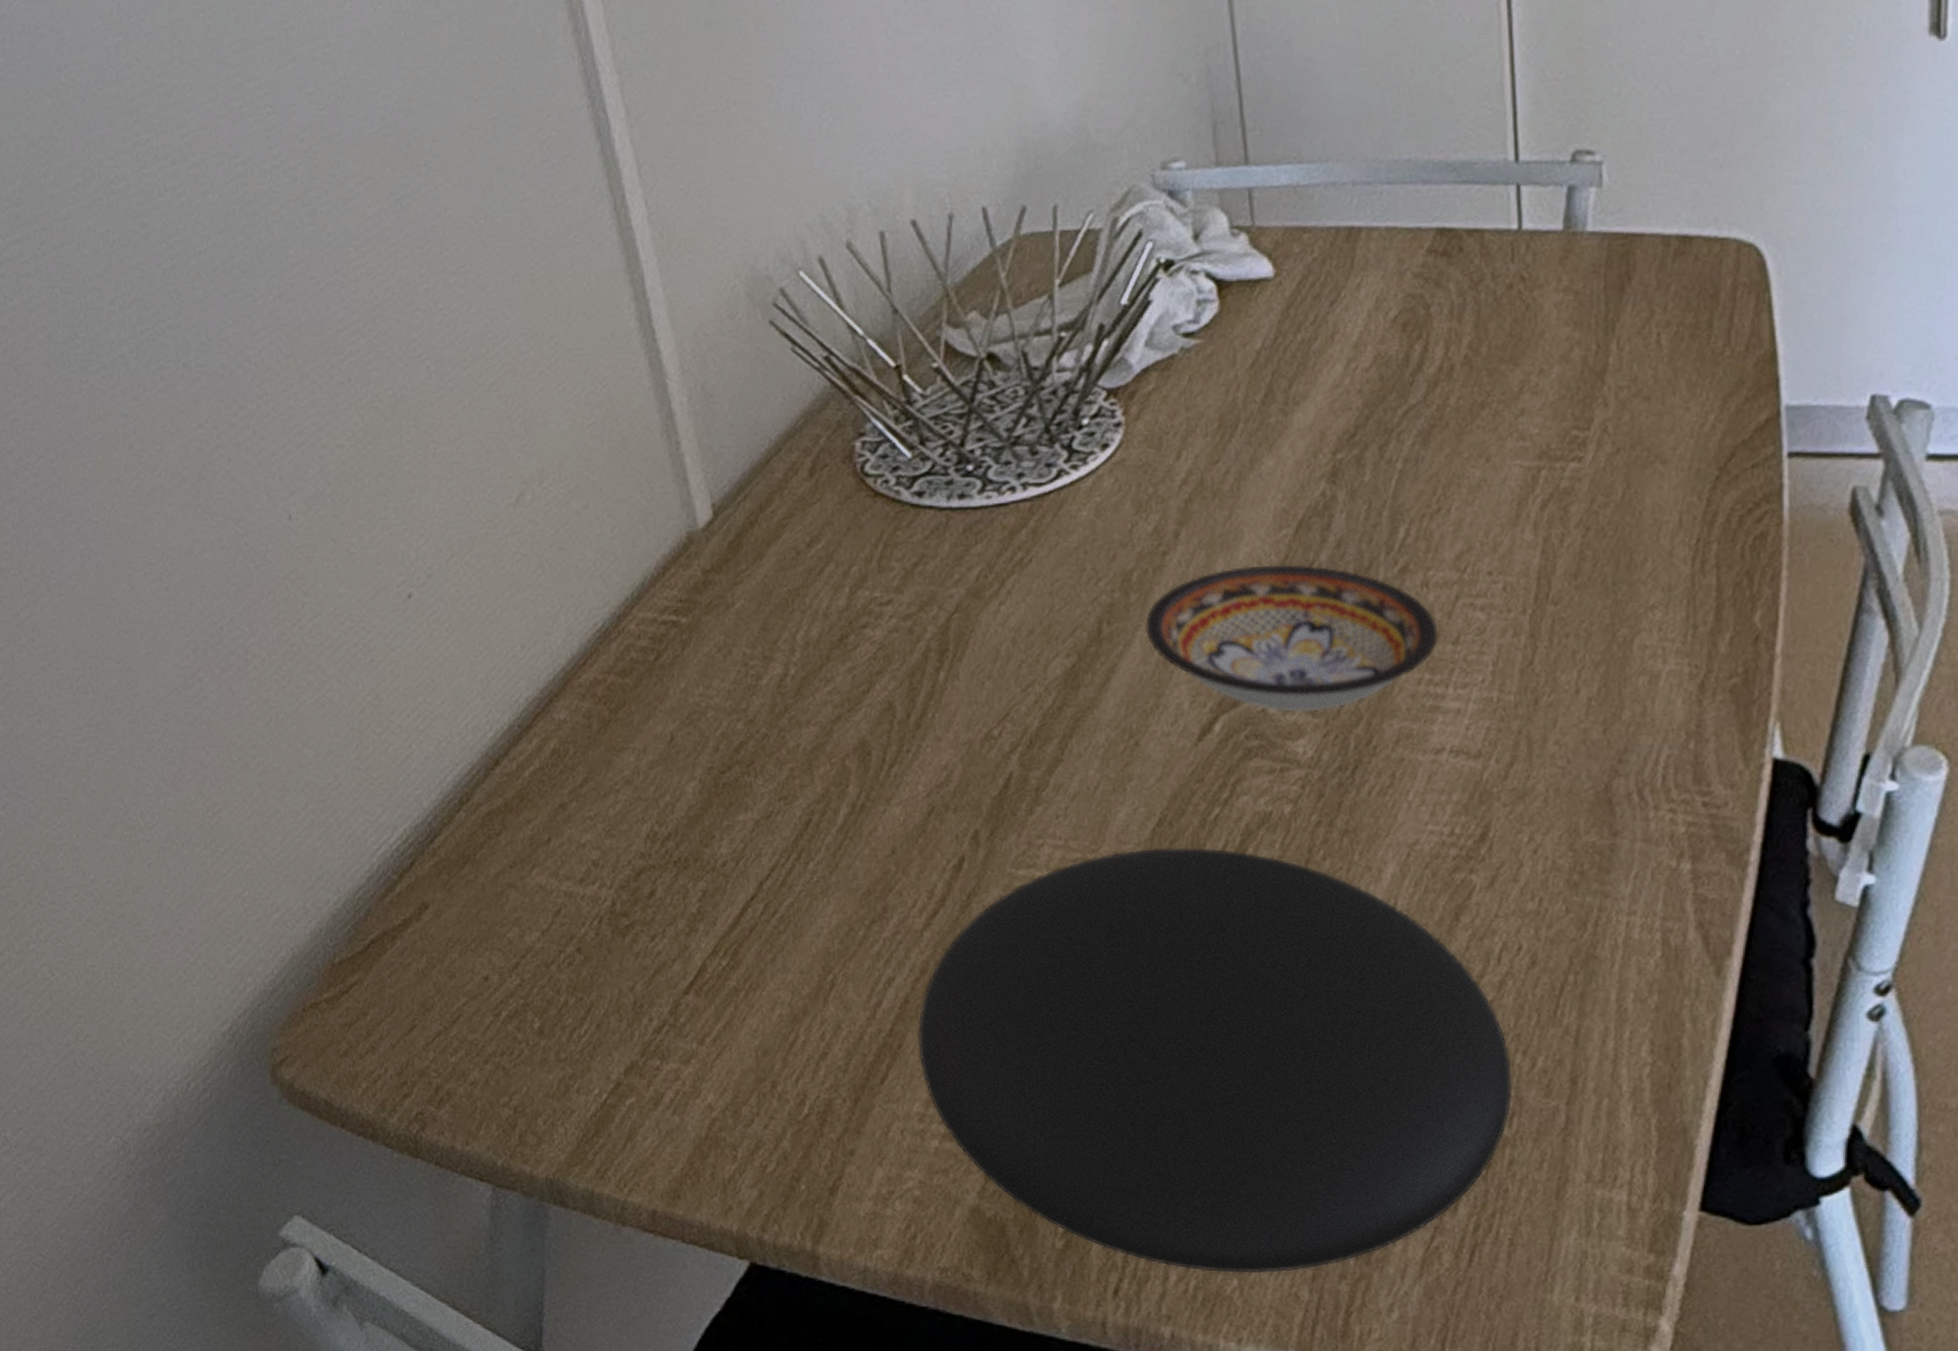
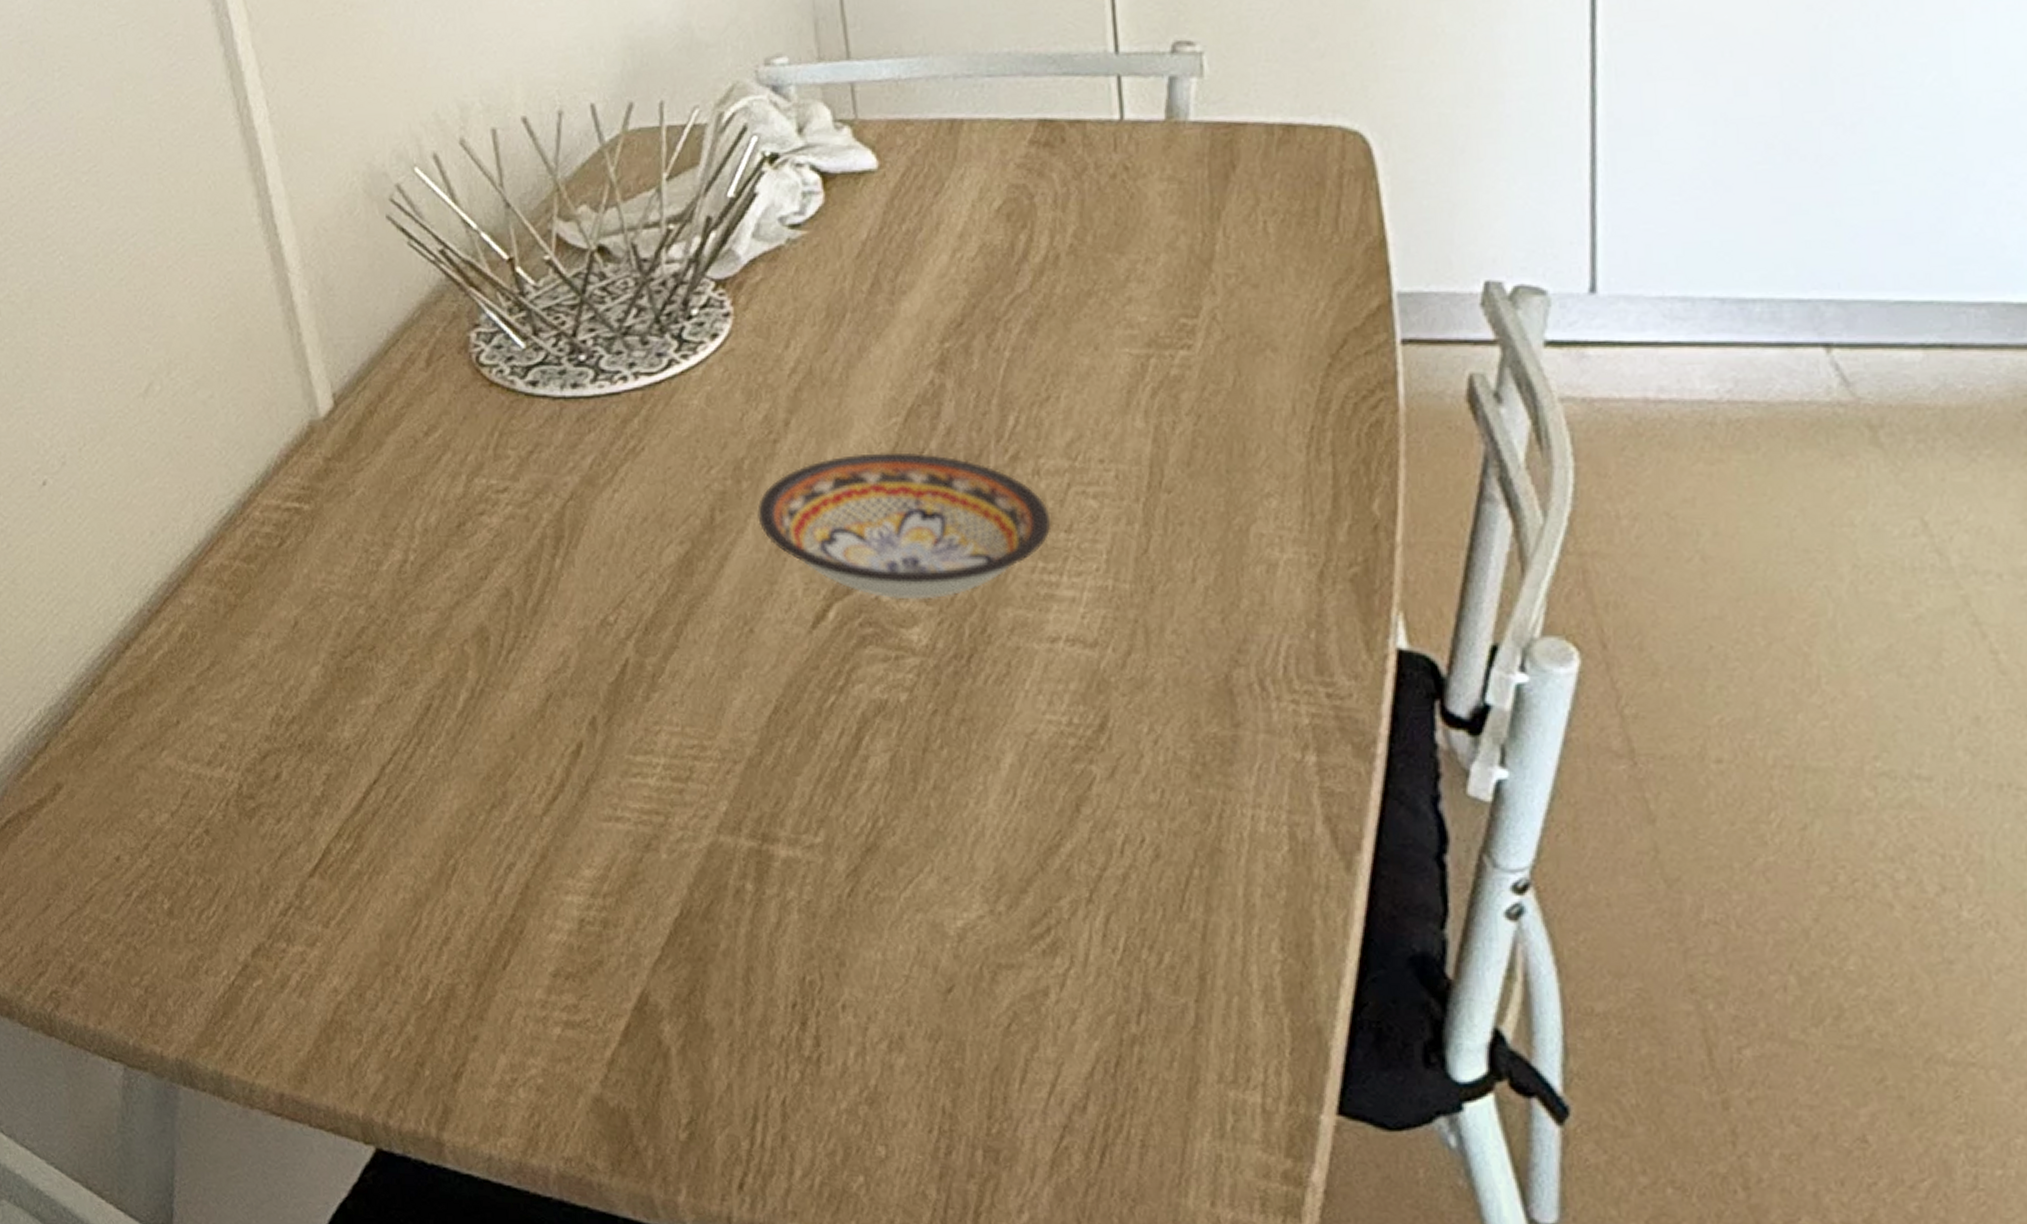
plate: present [917,847,1513,1274] -> none [538,735,1140,1171]

